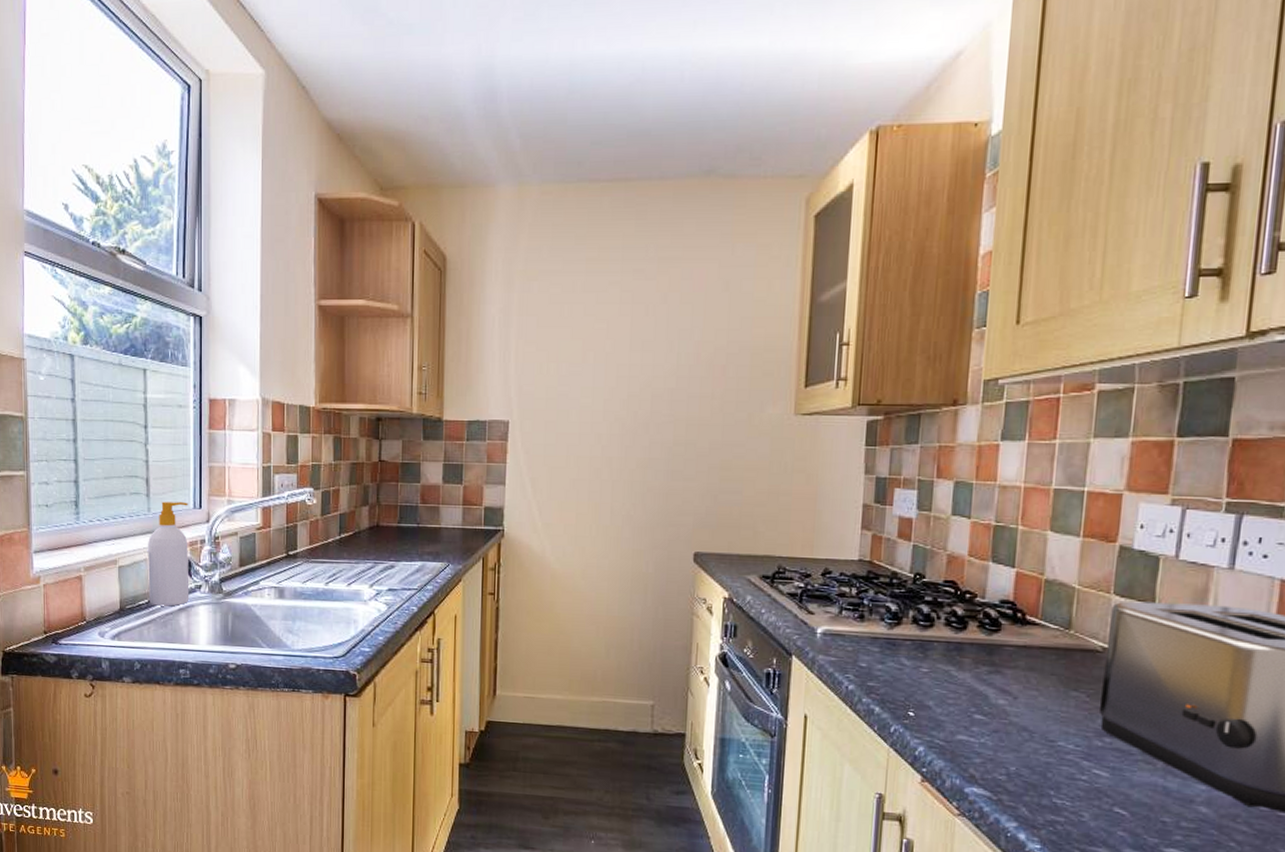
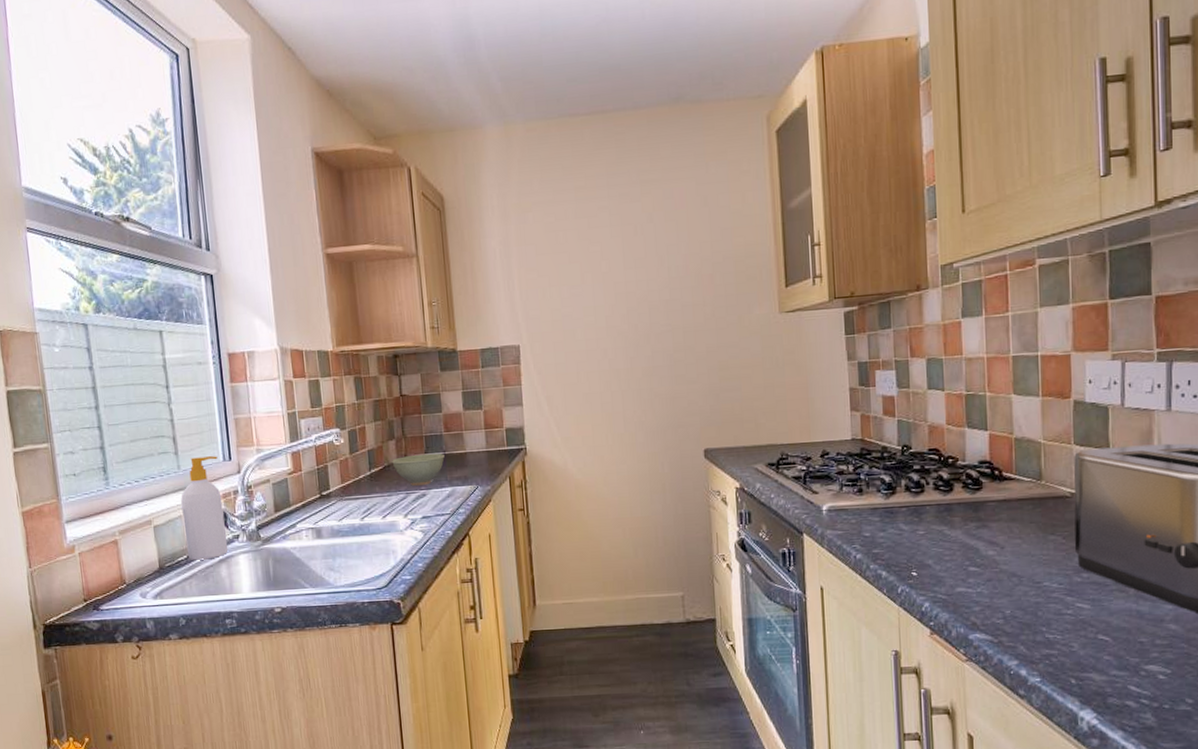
bowl: none [363,524,418,557] -> present [392,453,445,486]

